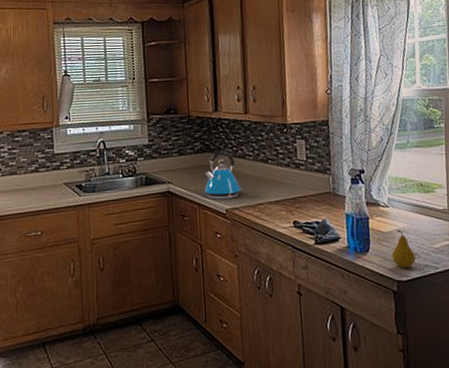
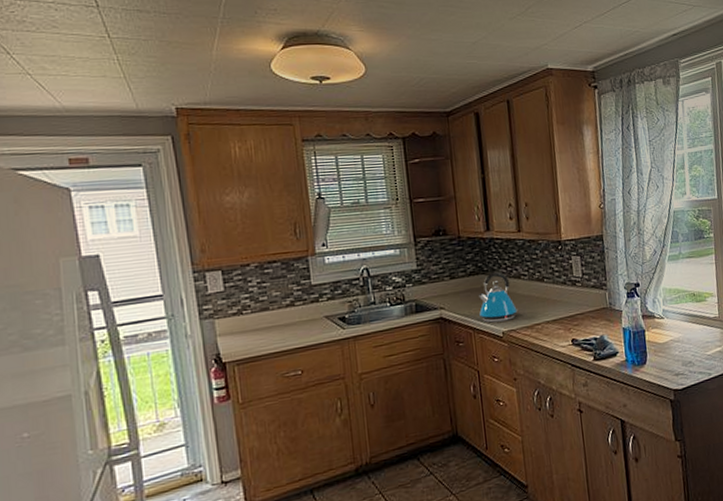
fruit: present [392,229,416,269] -> none [668,339,690,378]

